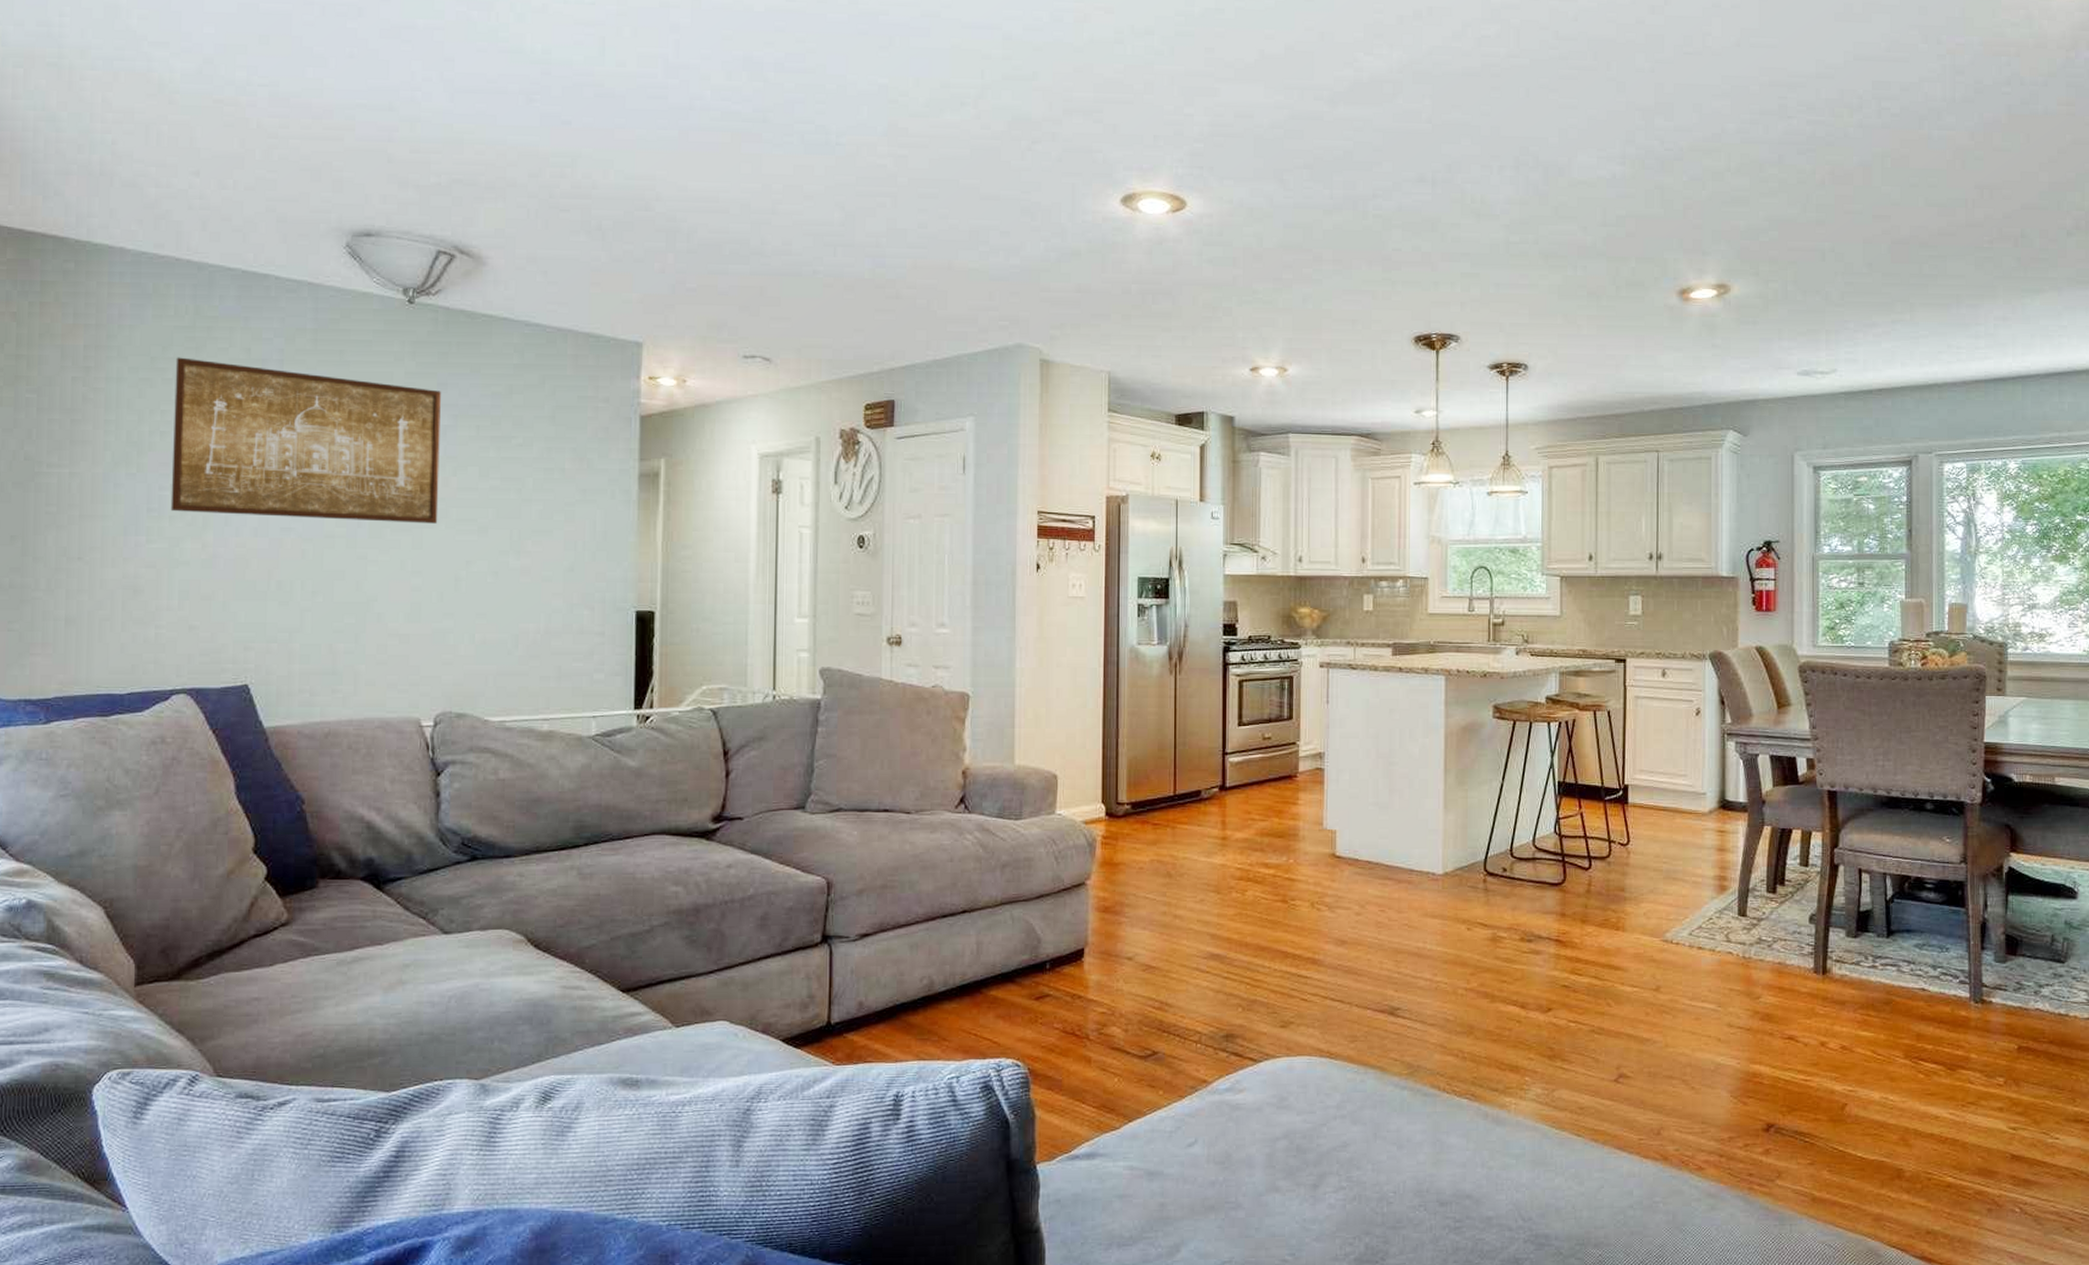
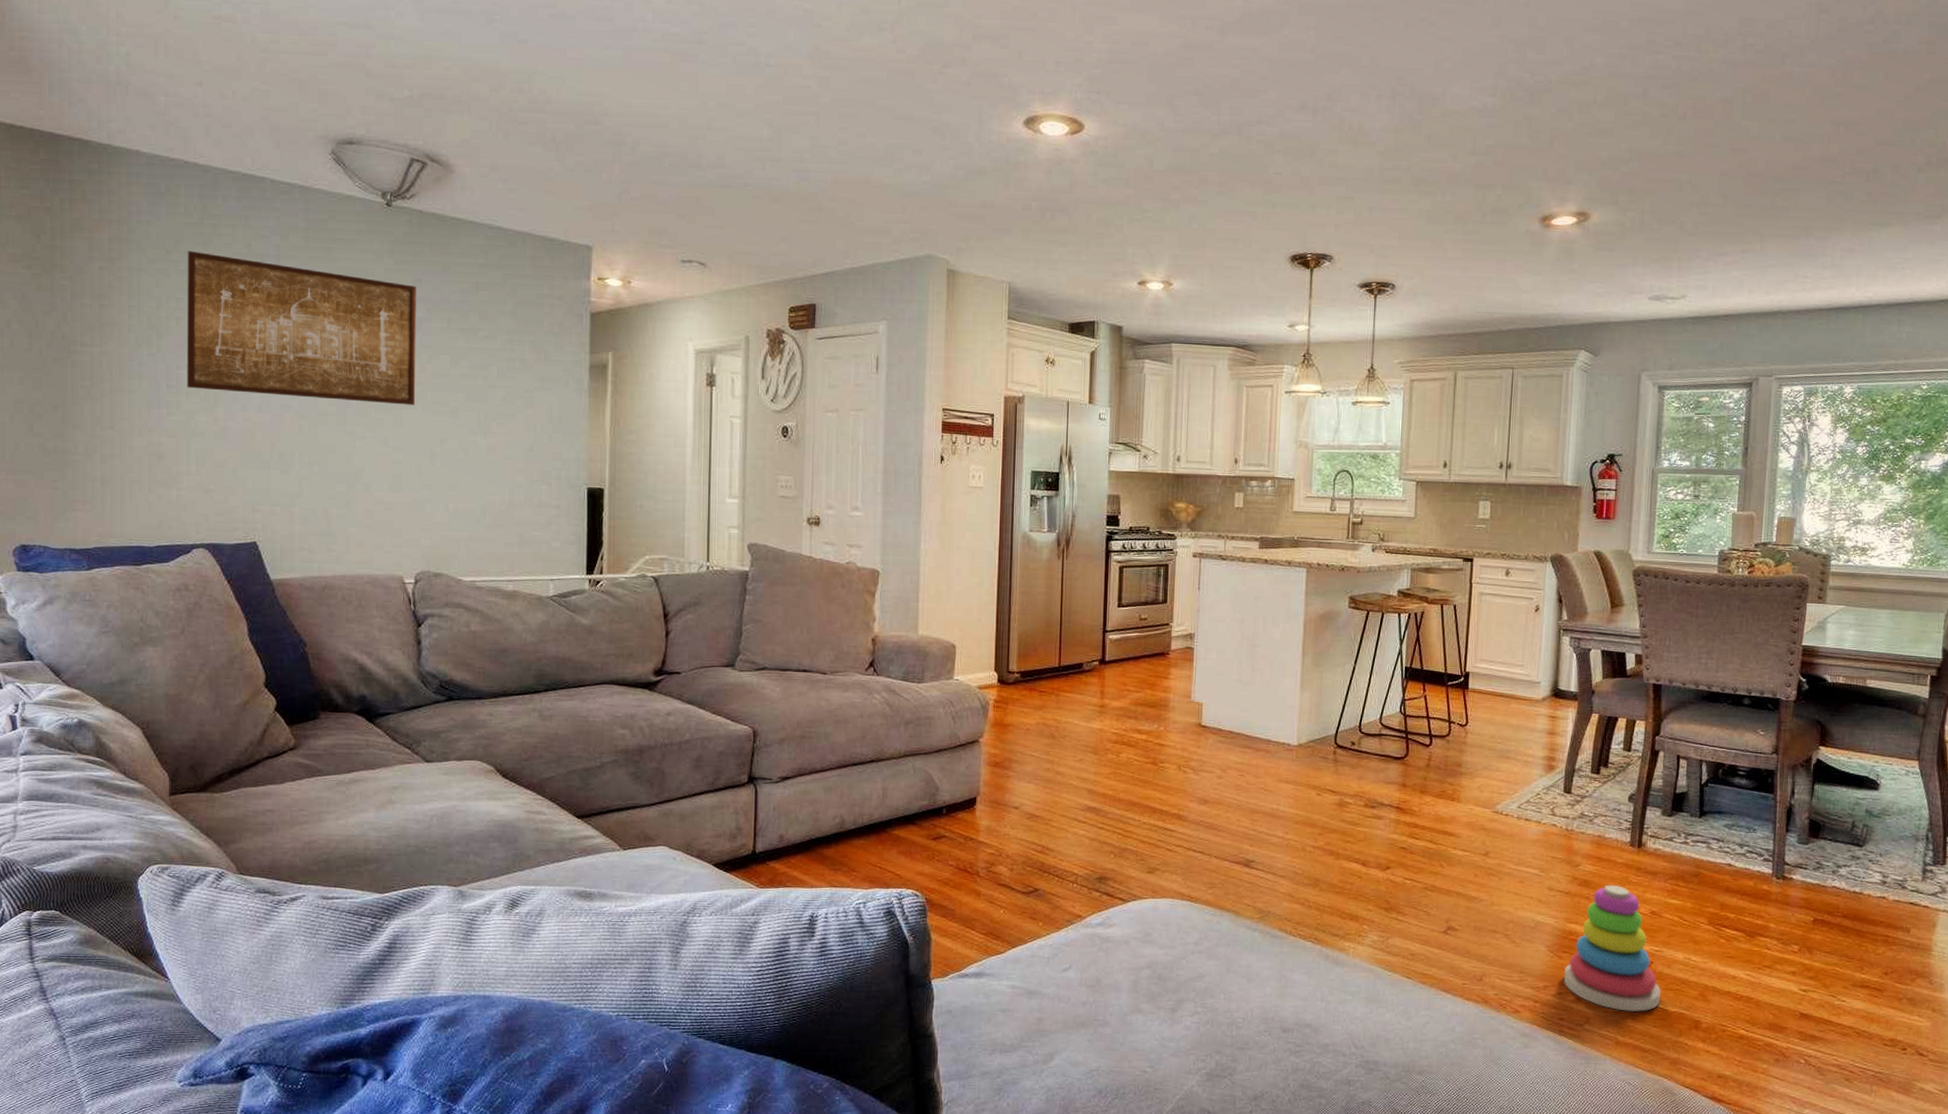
stacking toy: none [1751,1017,1859,1162] -> present [1564,884,1662,1012]

